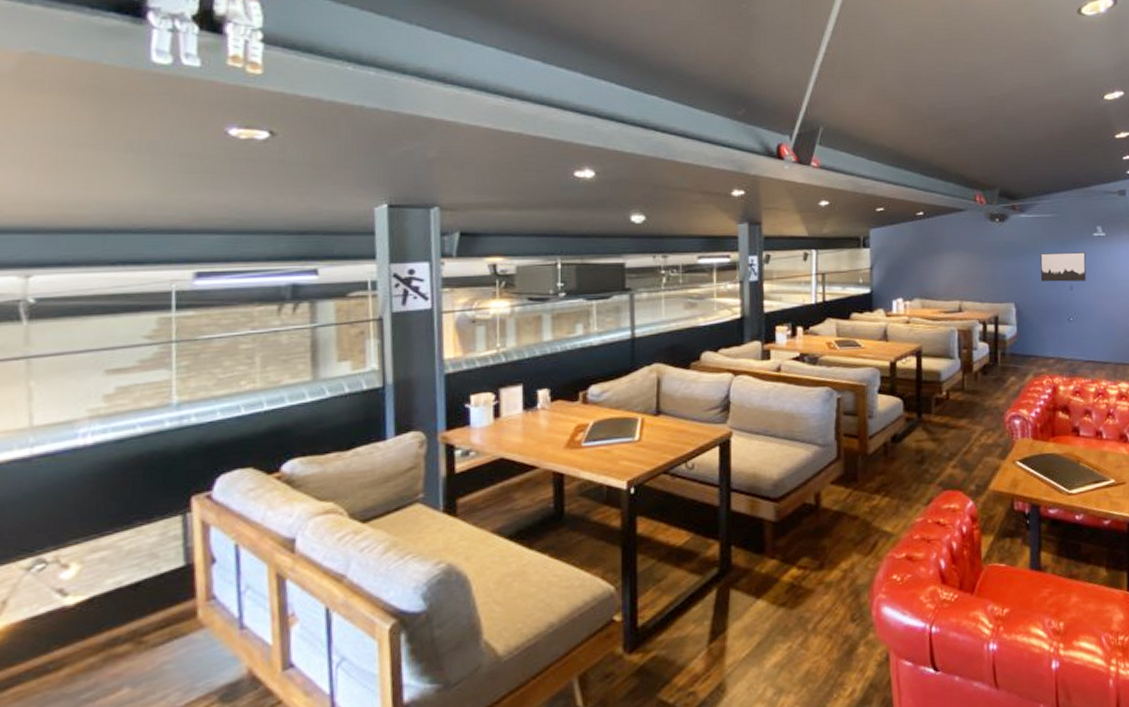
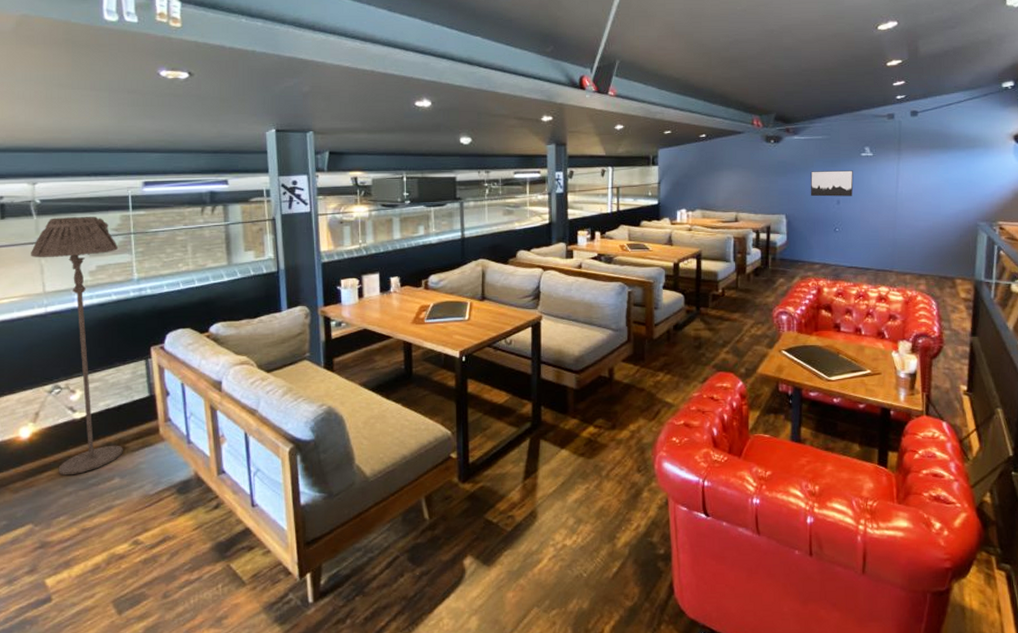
floor lamp: none [14,319,152,691] -> present [31,216,123,476]

